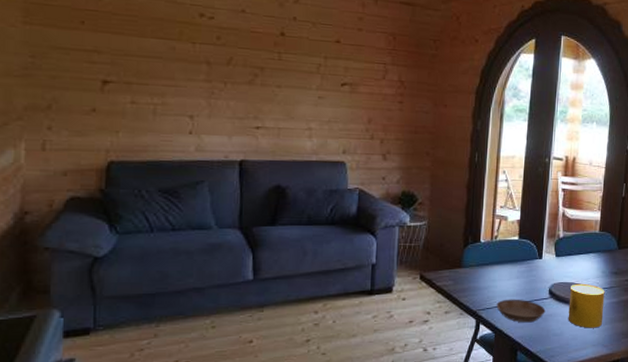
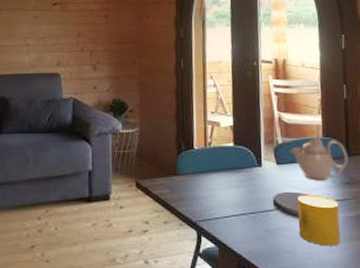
saucer: present [496,299,546,323] -> none [217,210,272,237]
teapot: none [569,231,619,271] -> present [289,136,348,181]

